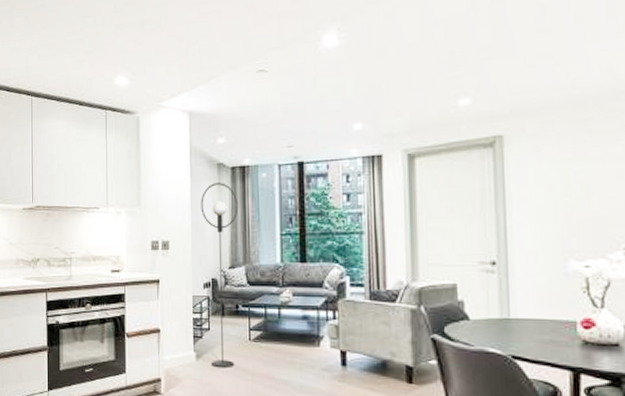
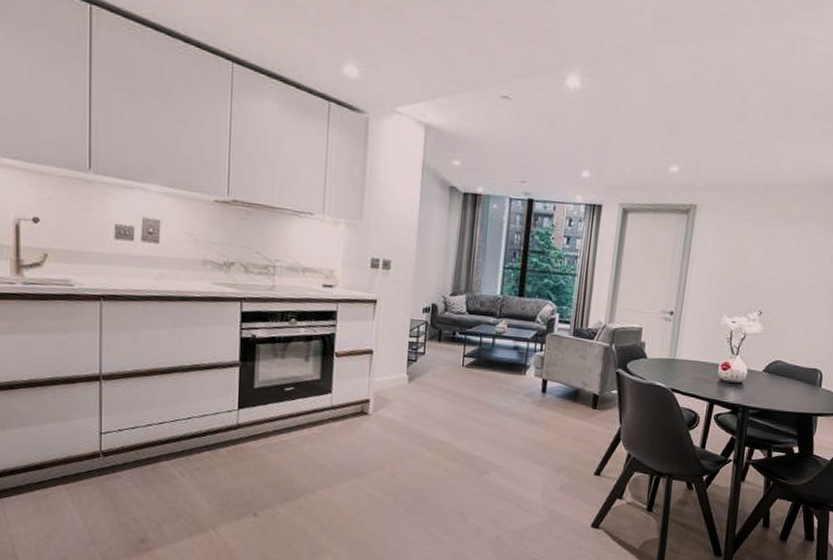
floor lamp: present [200,183,239,369] -> none [422,206,467,392]

